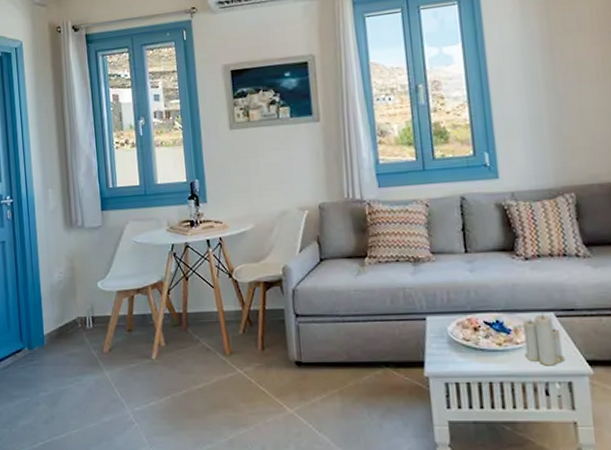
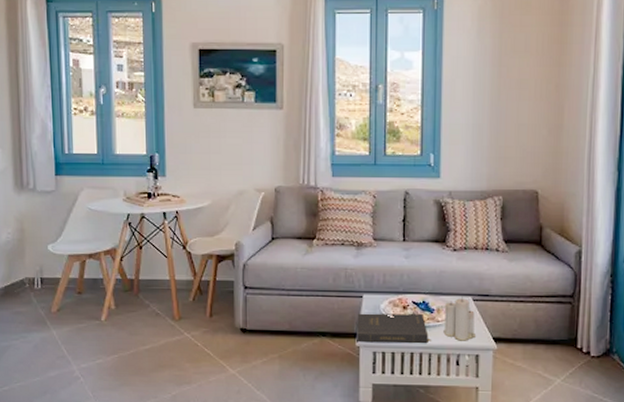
book: none [422,336,512,372] -> present [357,313,431,344]

